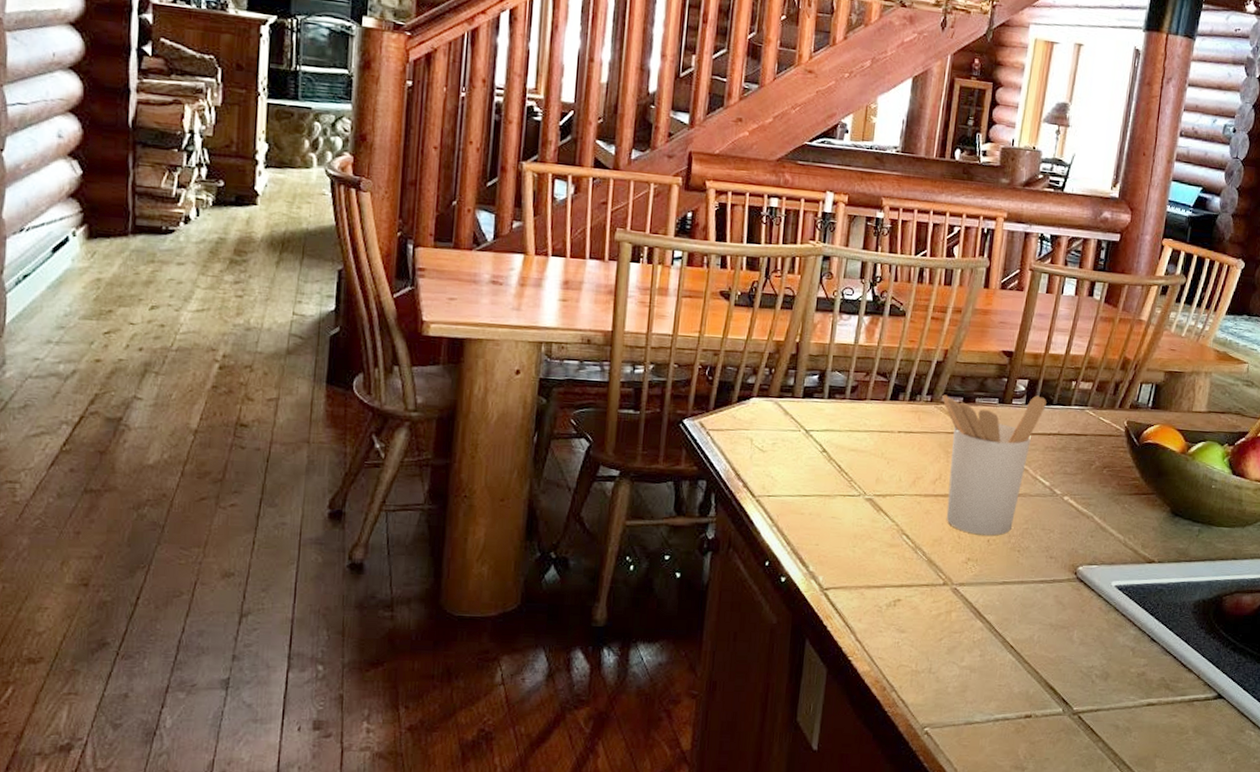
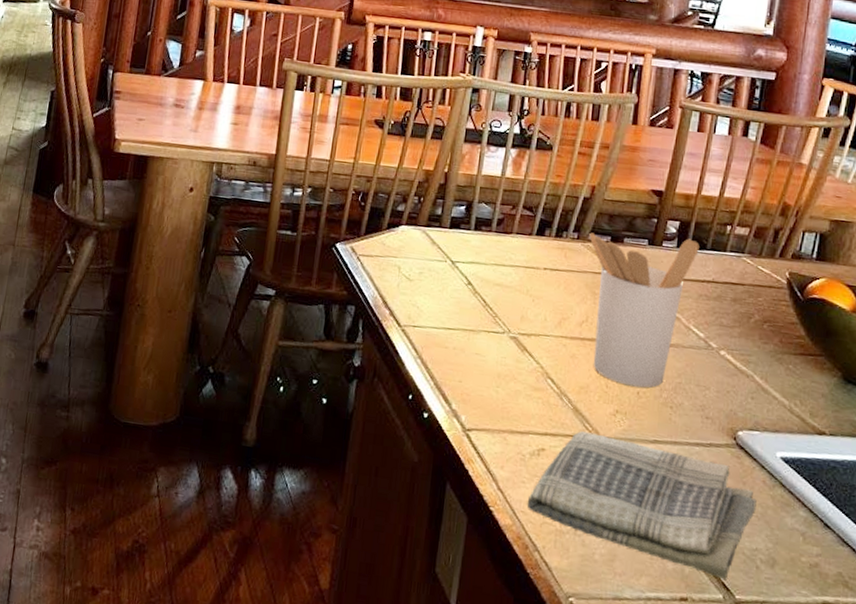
dish towel: none [884,580,1094,696] -> present [527,431,757,580]

